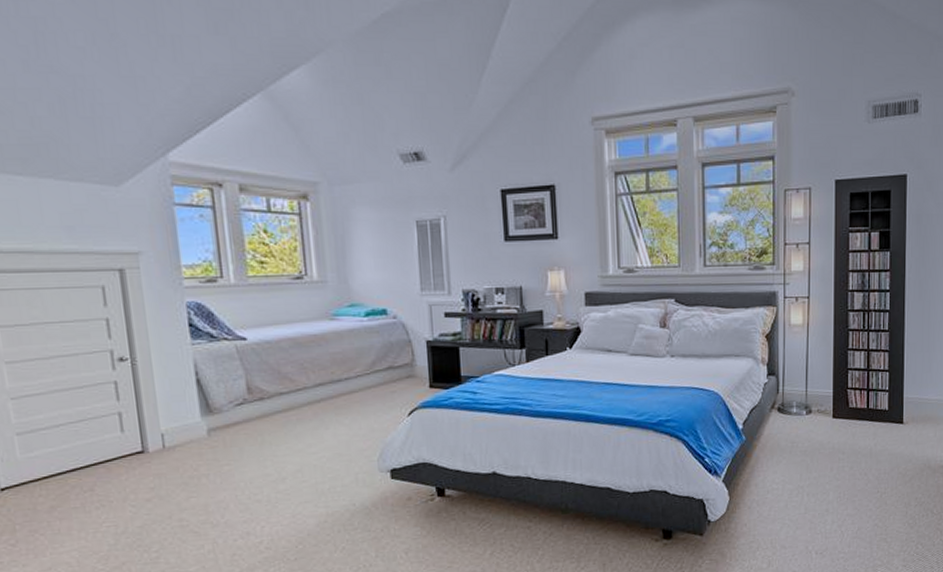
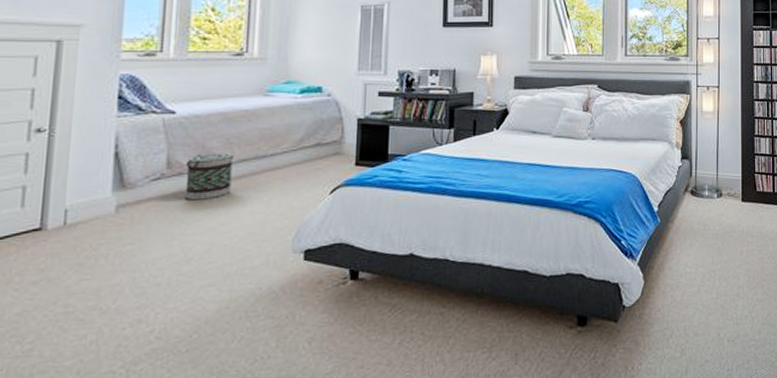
basket: none [266,377,312,424] -> present [185,153,234,201]

